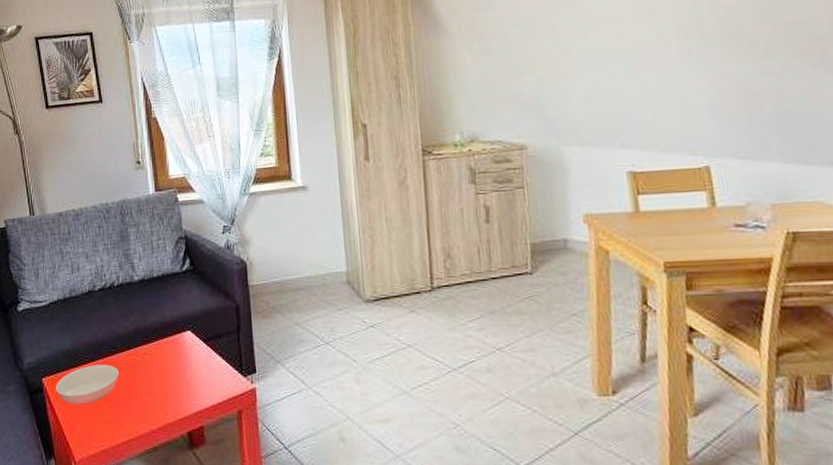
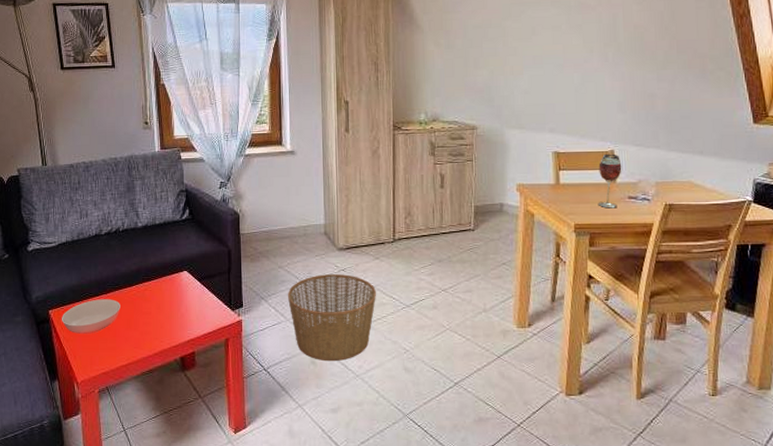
basket: none [308,331,416,437] -> present [288,274,377,361]
wineglass: none [690,170,723,241] -> present [598,153,622,209]

